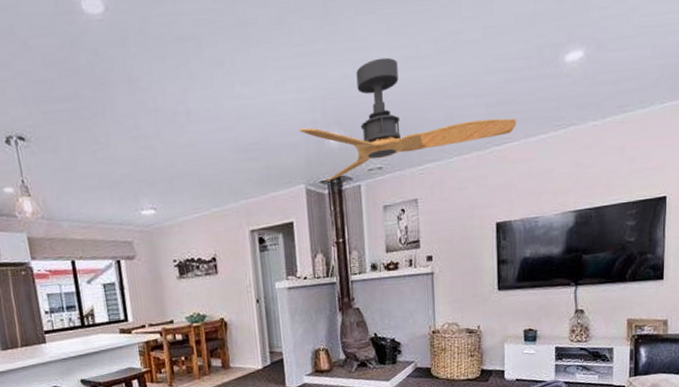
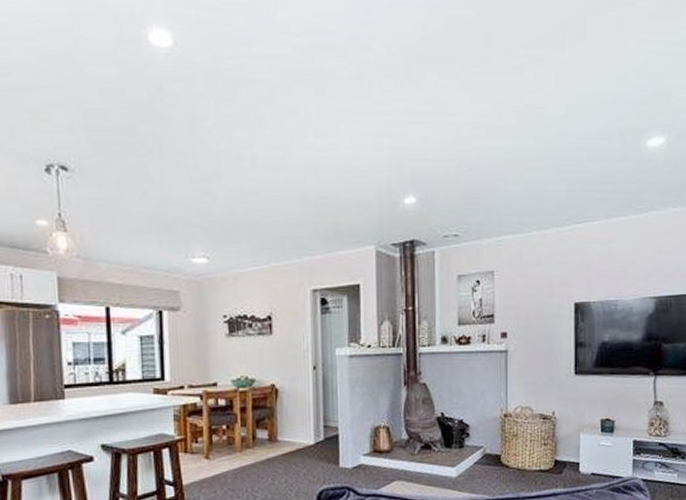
ceiling fan: present [299,57,516,182] -> none [372,124,597,245]

